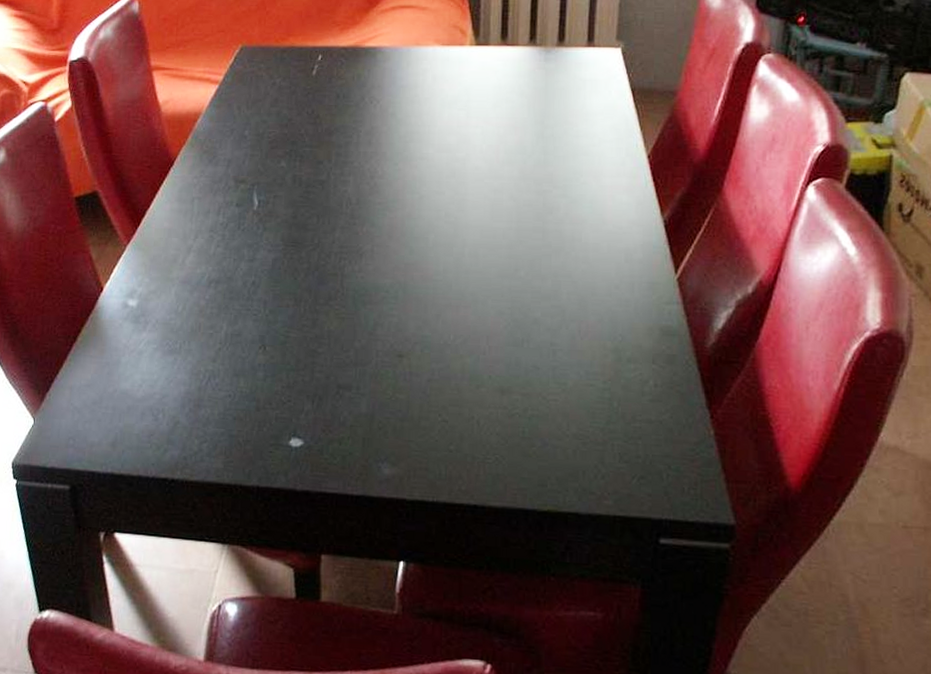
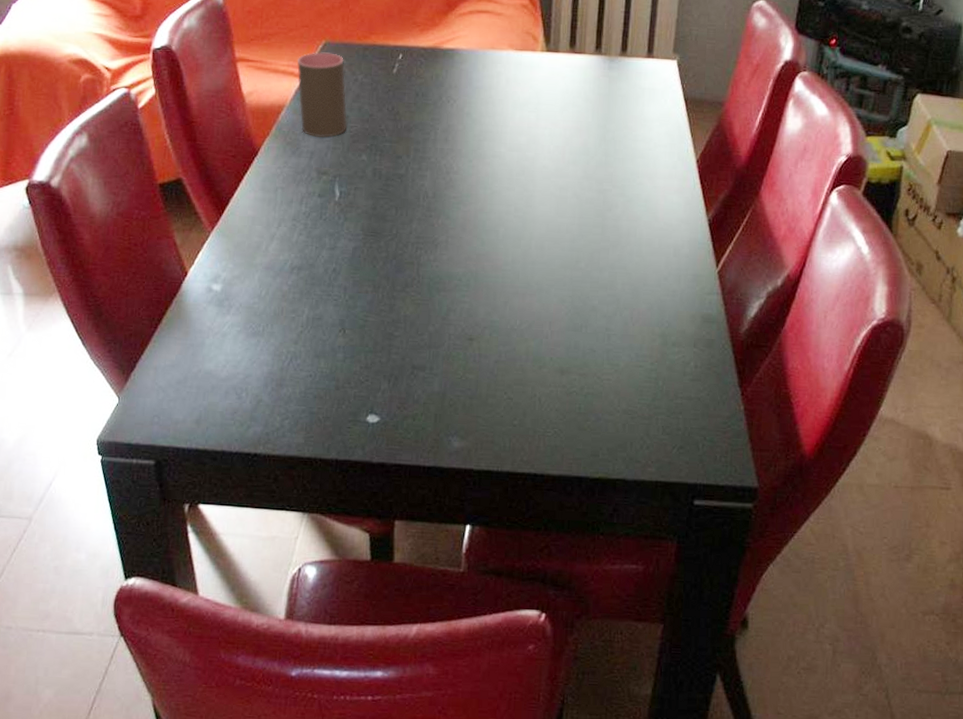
cup: none [213,57,265,145] -> present [297,52,347,138]

